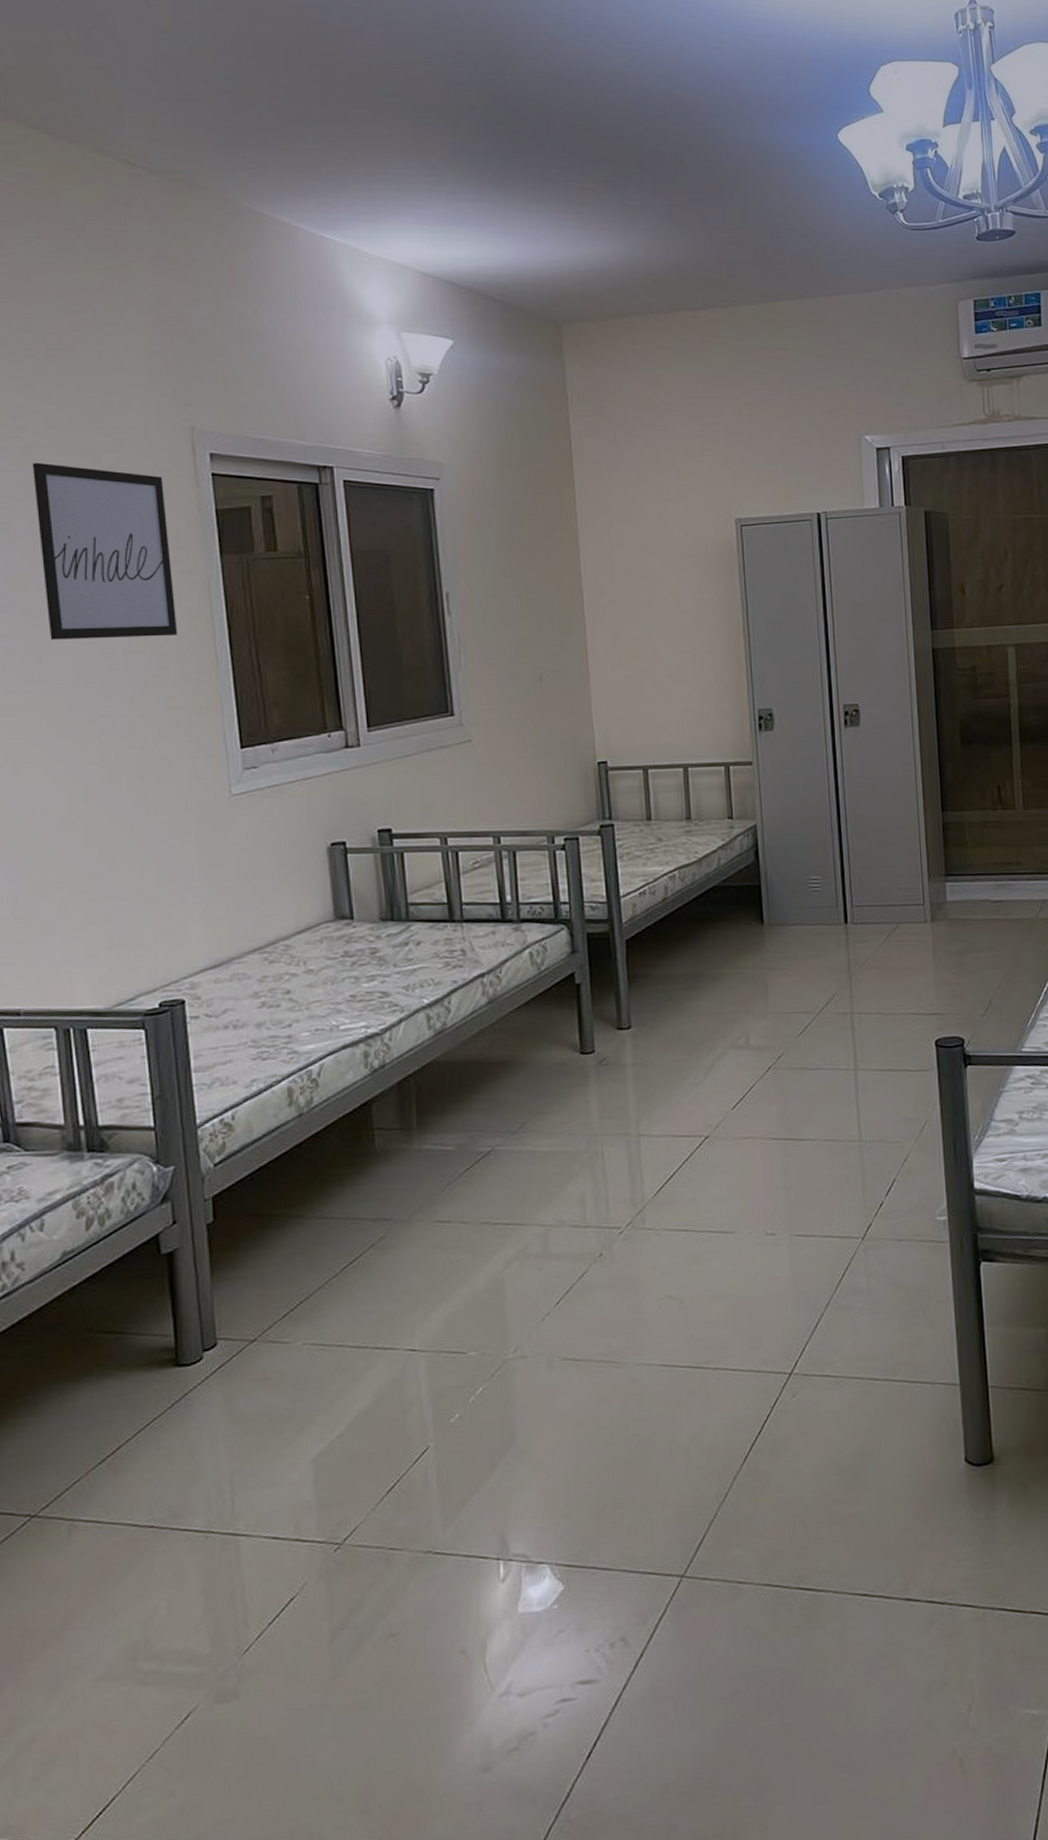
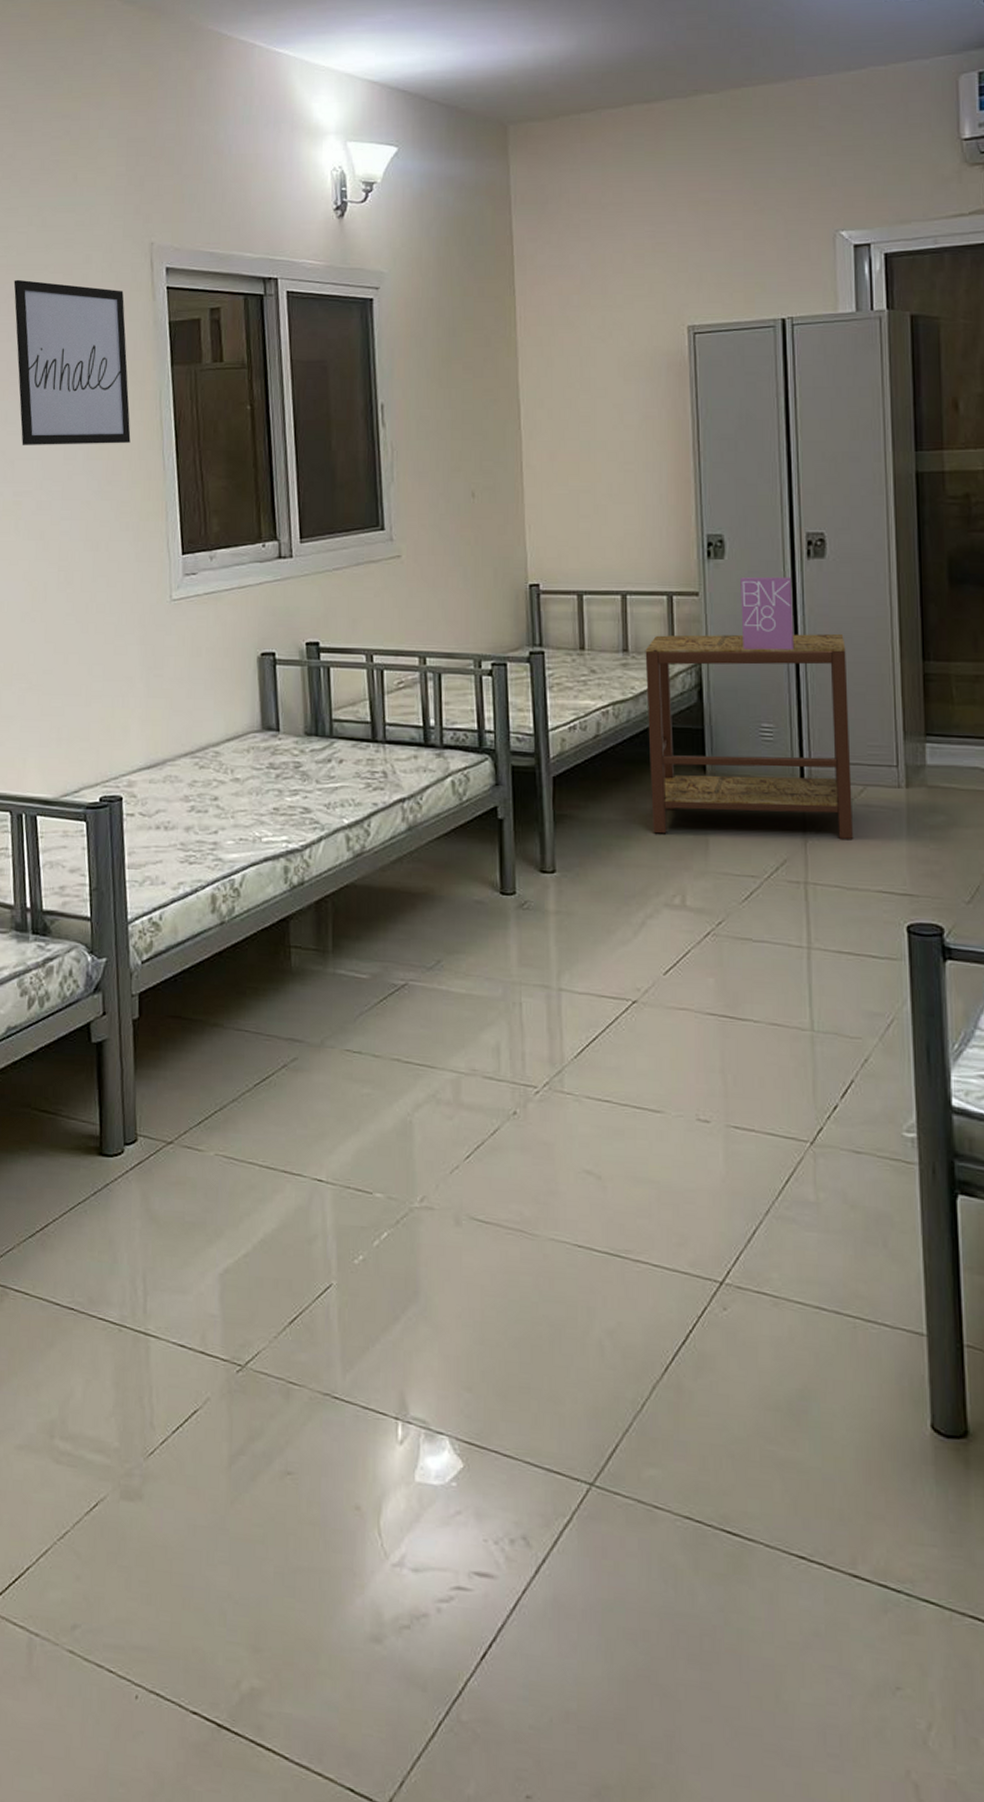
side table: none [706,792,889,983] -> present [645,633,853,839]
book: none [788,744,836,811] -> present [740,576,795,650]

